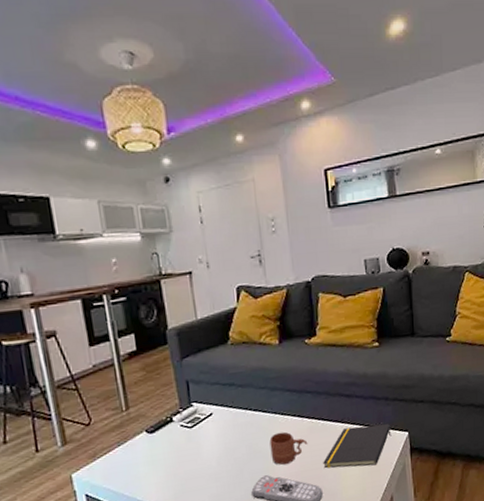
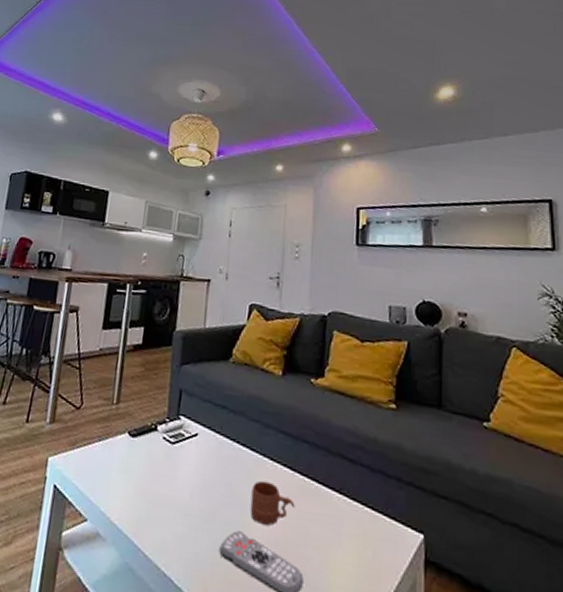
notepad: present [323,424,392,468] -> none [309,502,402,568]

